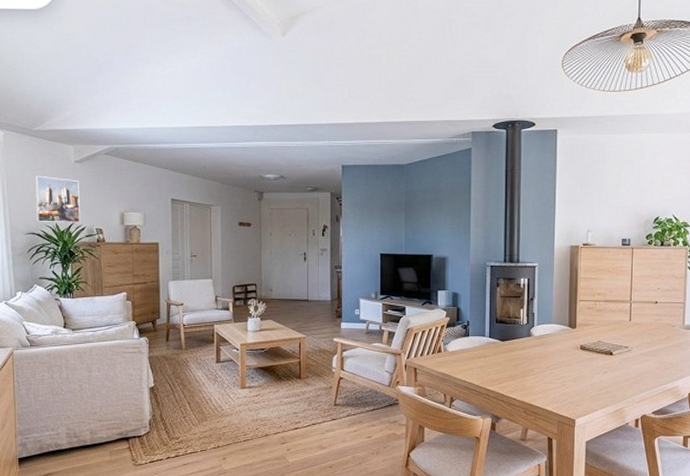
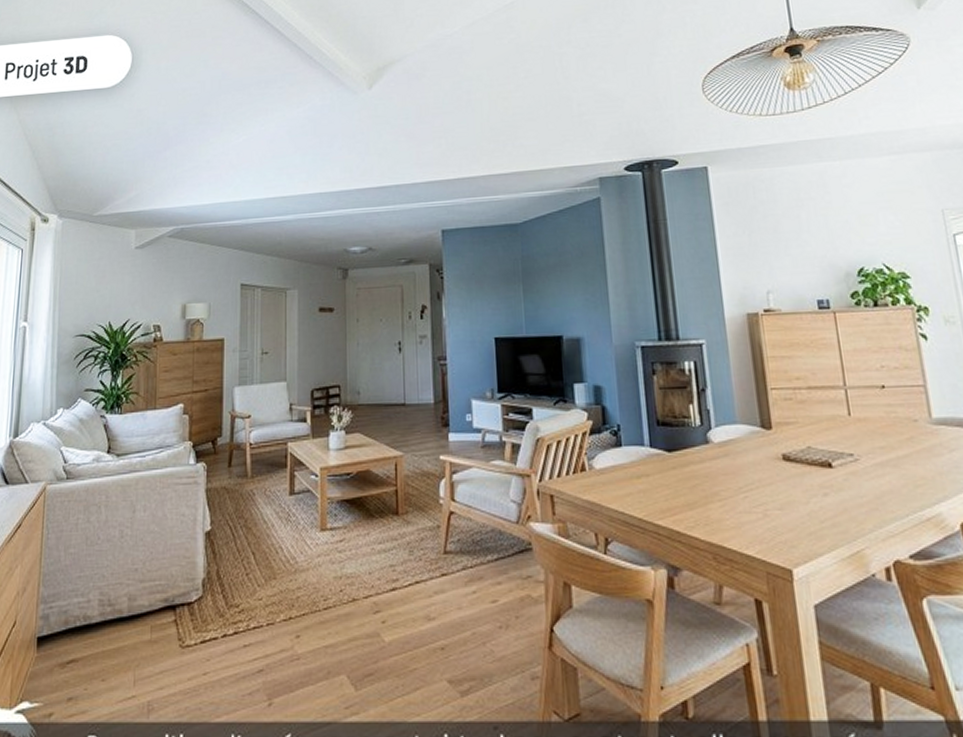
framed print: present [34,175,80,223] -> none [87,266,138,321]

